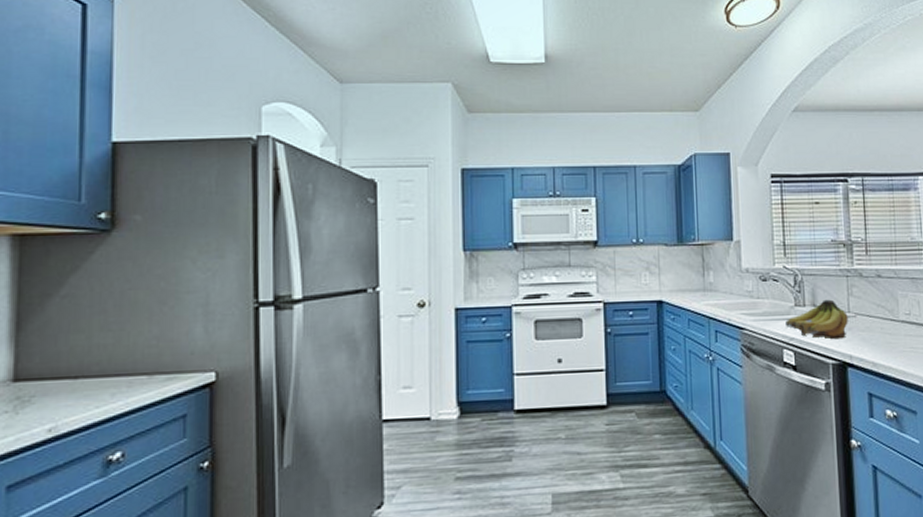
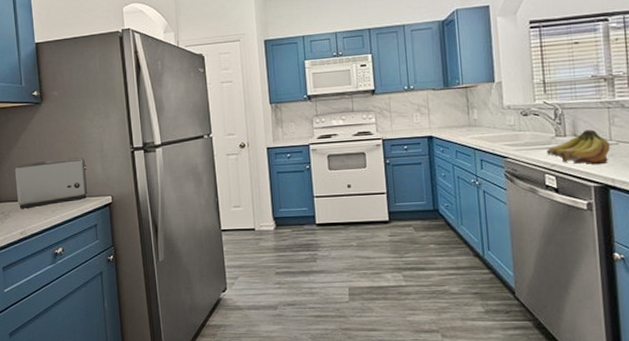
toaster: none [49,314,178,391] -> present [15,157,87,209]

